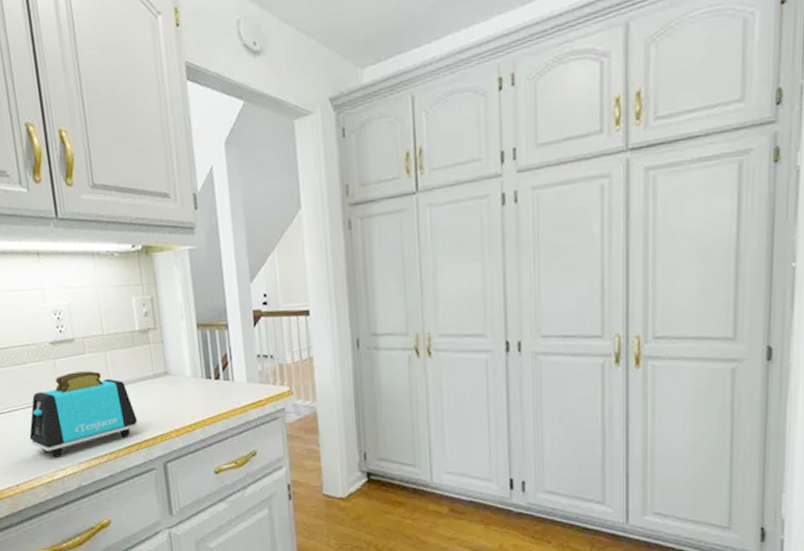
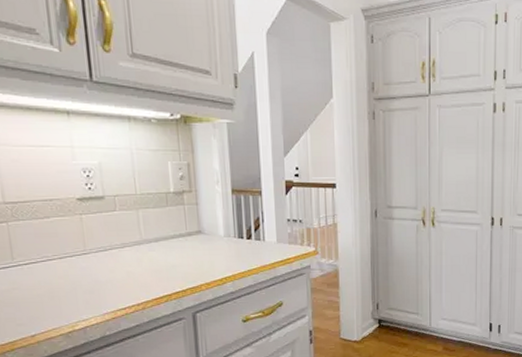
toaster: present [29,371,138,456] -> none [49,227,168,308]

